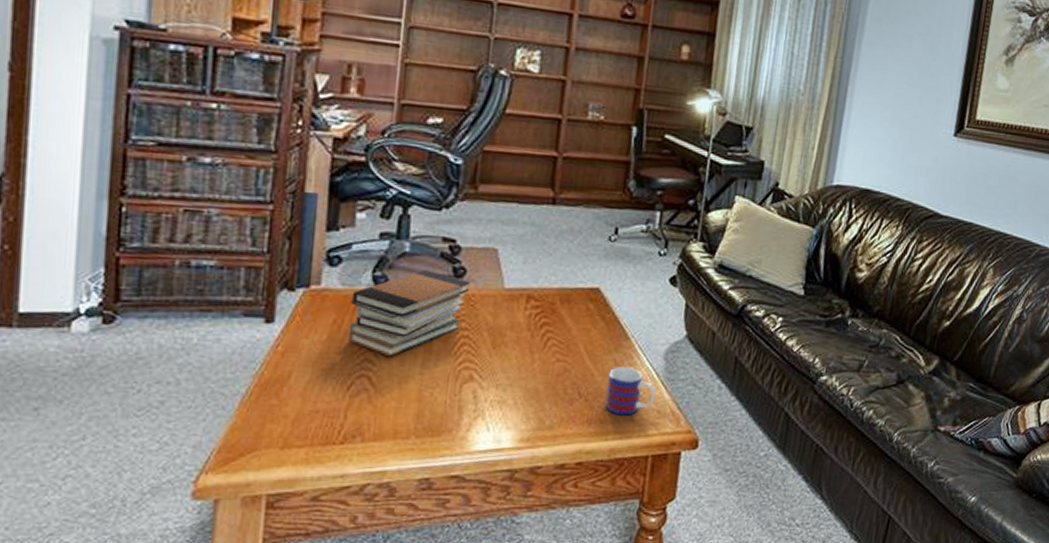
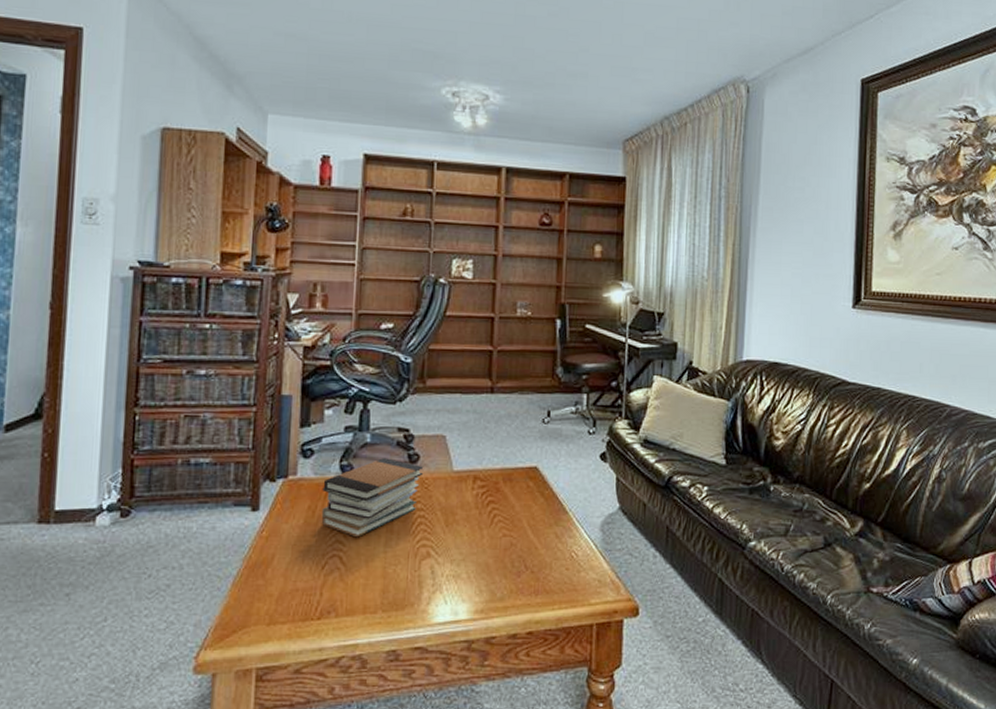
mug: present [605,367,656,416] -> none [549,539,596,586]

